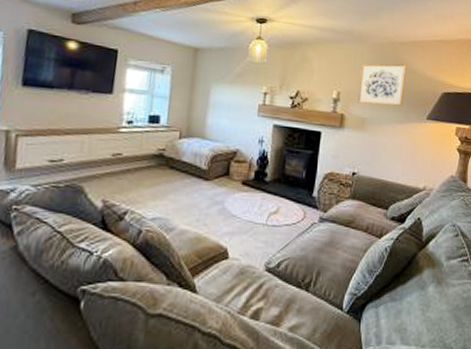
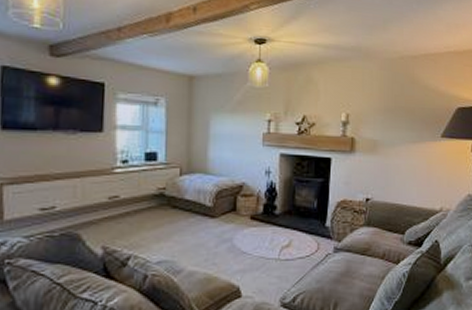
wall art: present [357,63,407,107] -> none [368,79,418,126]

